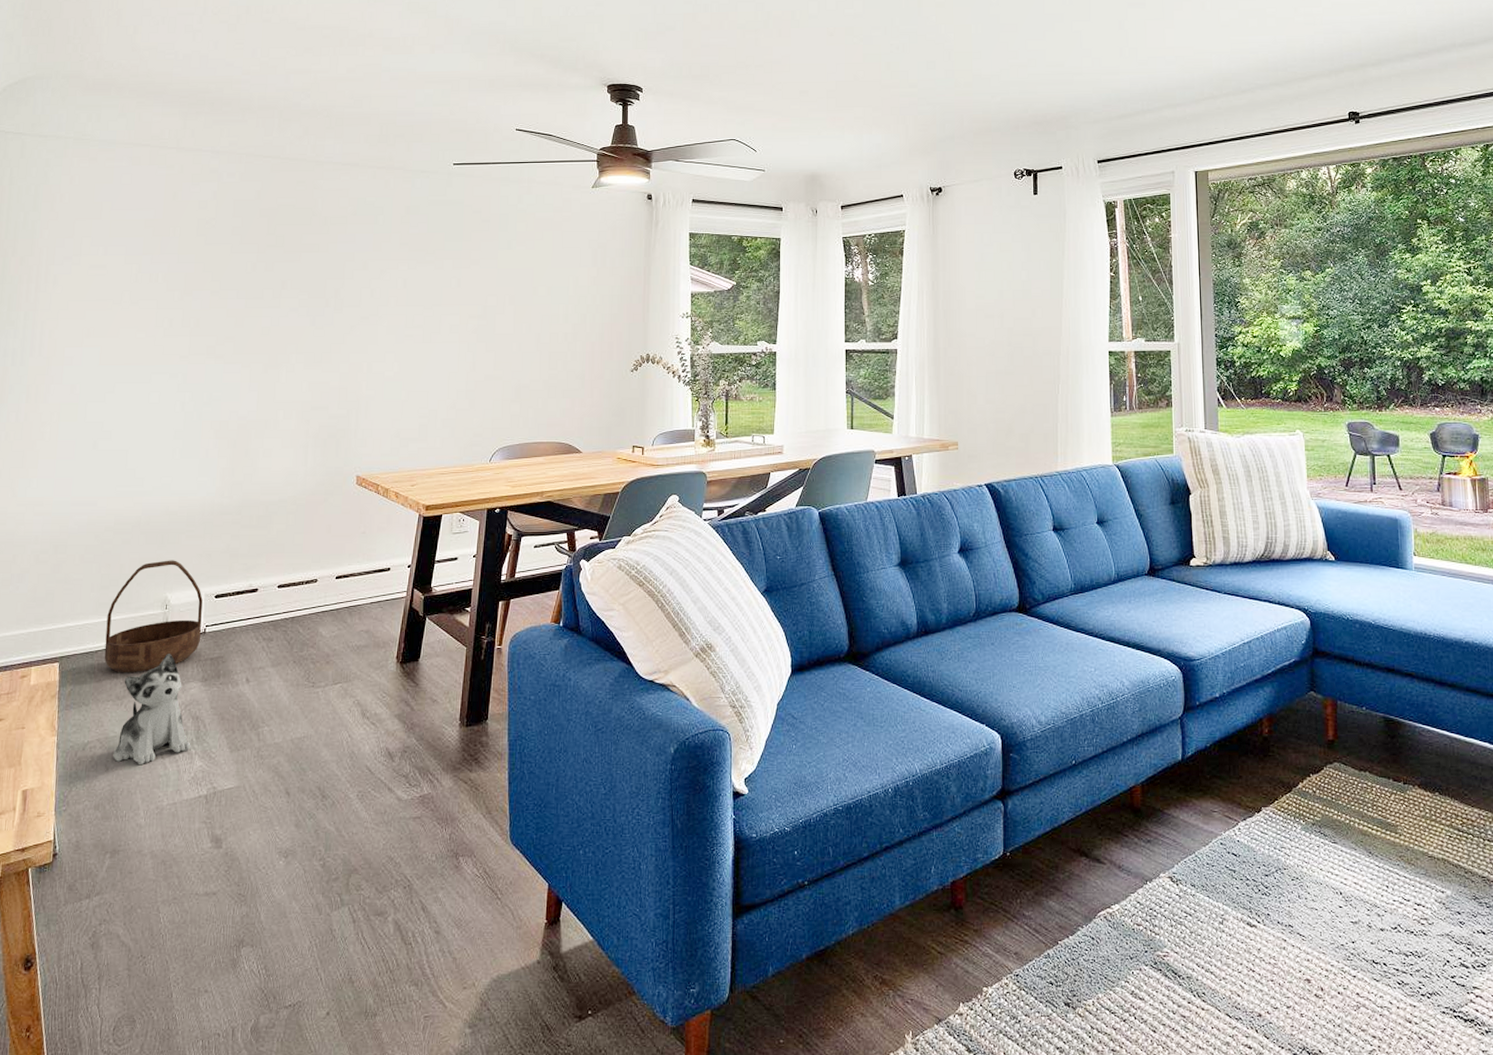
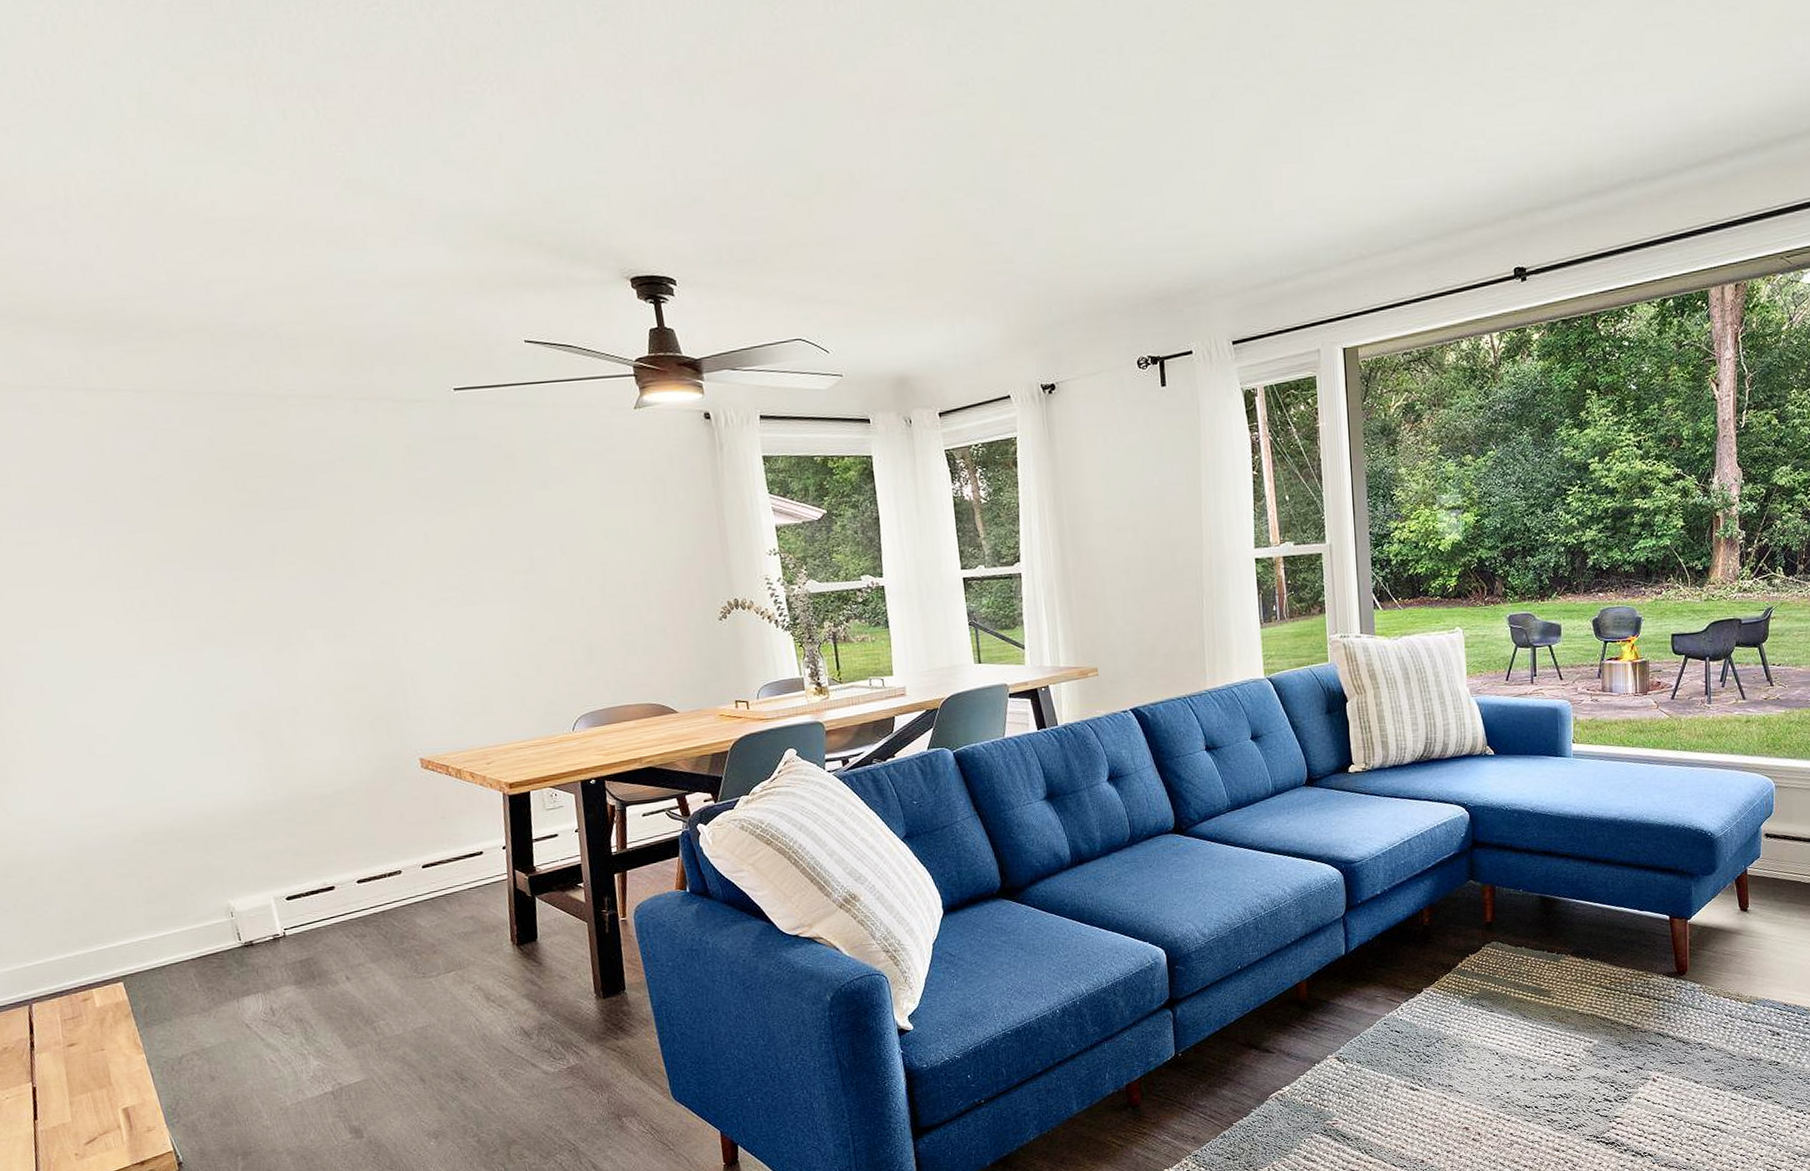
basket: present [104,560,203,673] -> none [164,865,282,985]
plush toy: present [113,654,191,764] -> none [205,961,302,1071]

